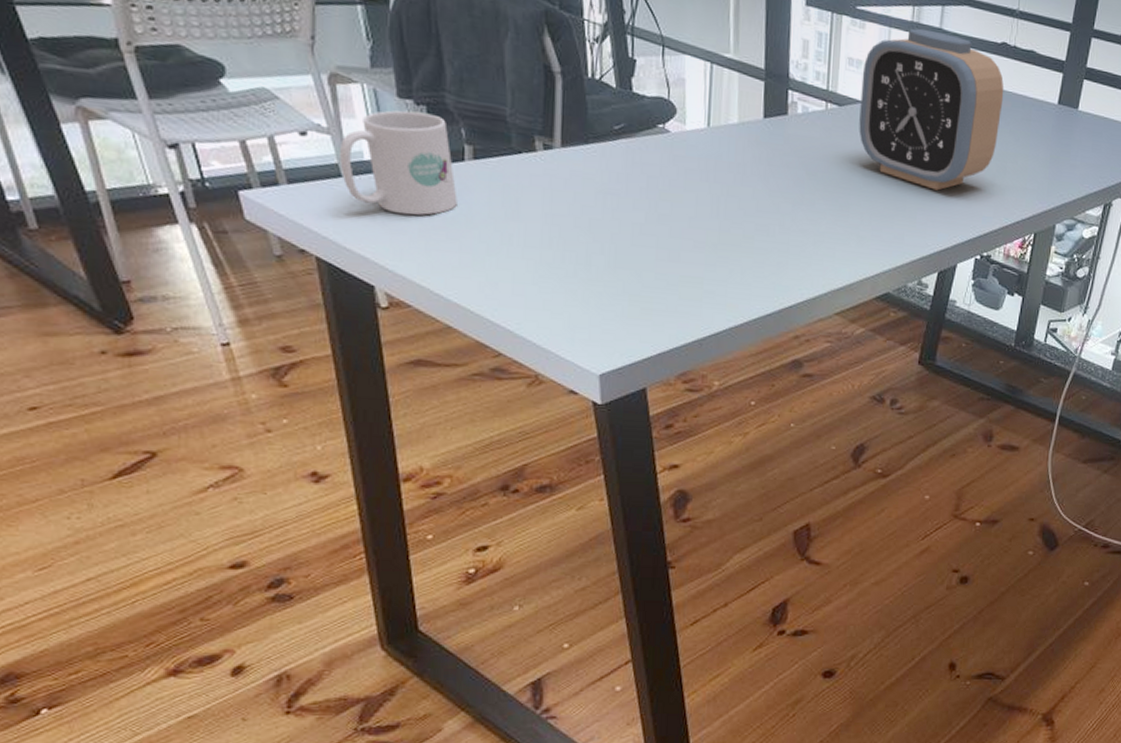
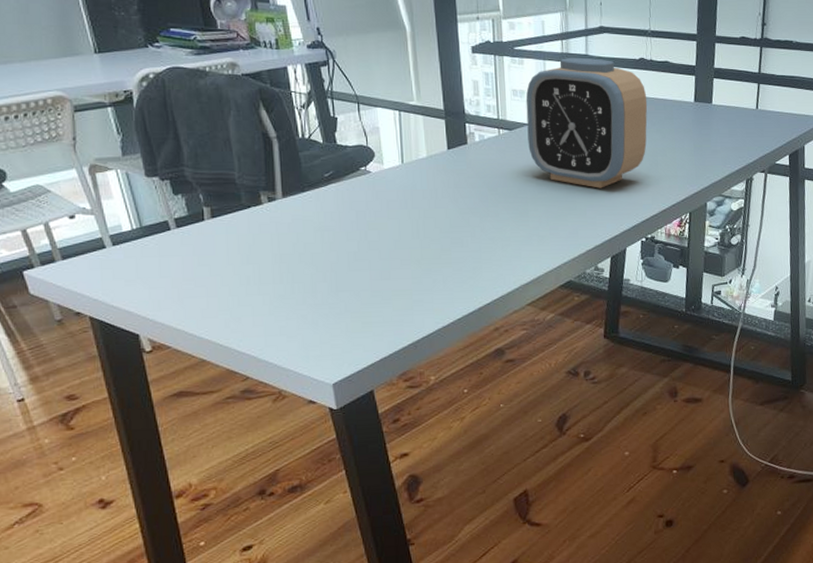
mug: present [340,110,458,216] -> none [102,186,201,272]

